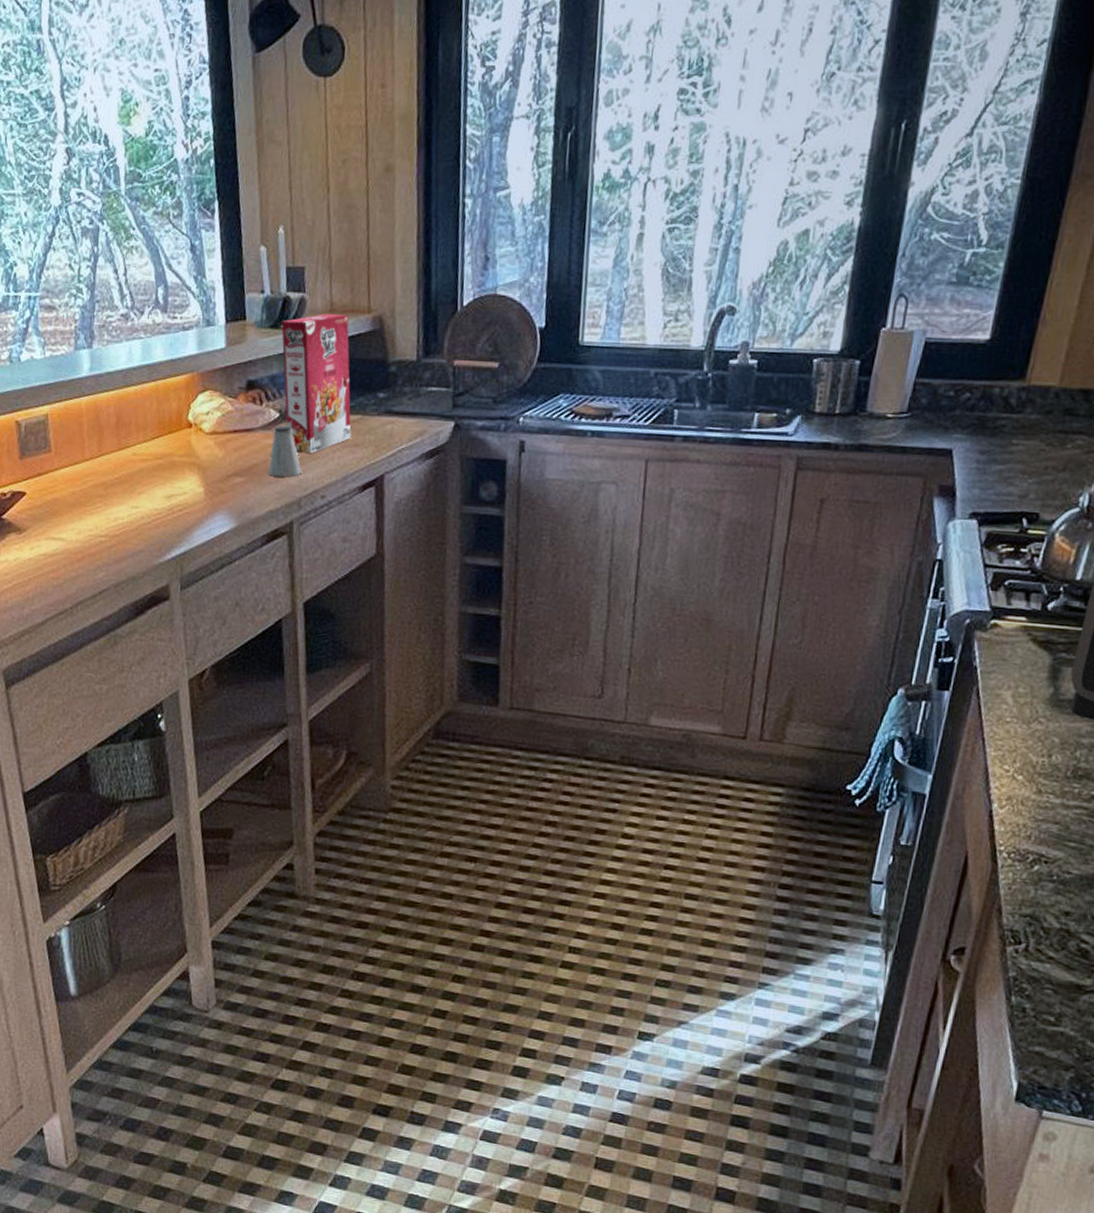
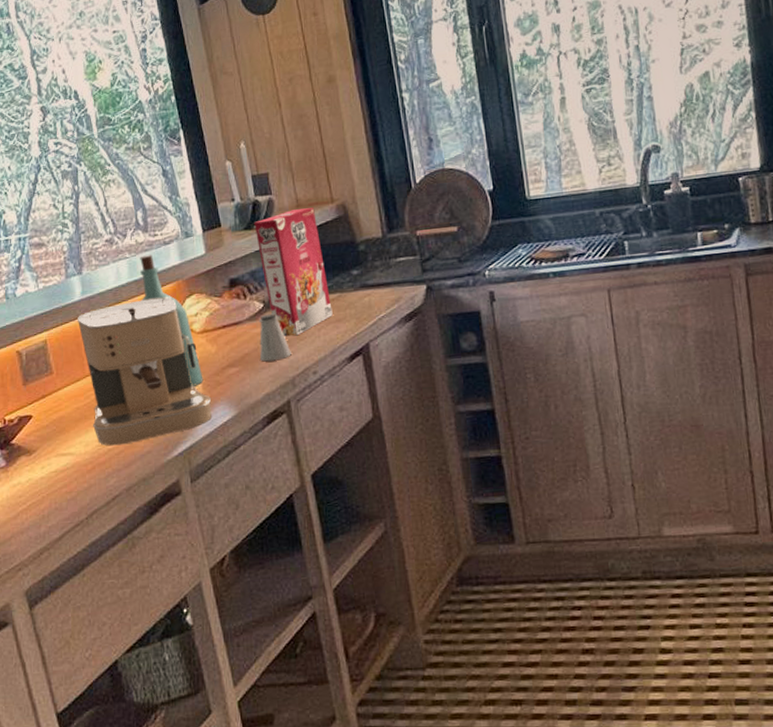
coffee maker: none [82,387,211,539] -> present [78,297,212,446]
bottle: none [152,338,207,490] -> present [139,255,204,387]

